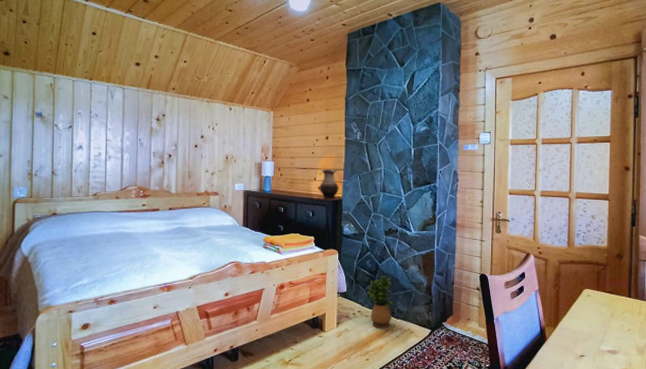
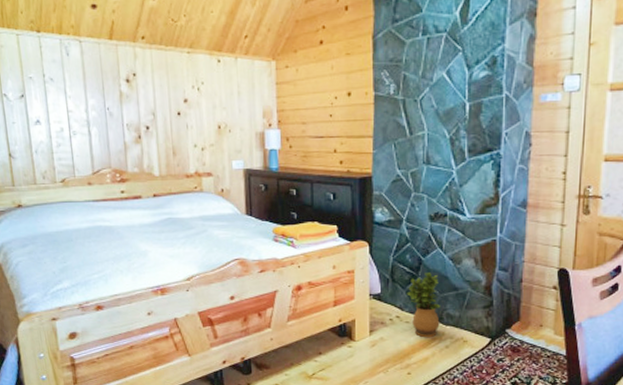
vase: present [320,168,339,199] -> none [341,135,367,177]

